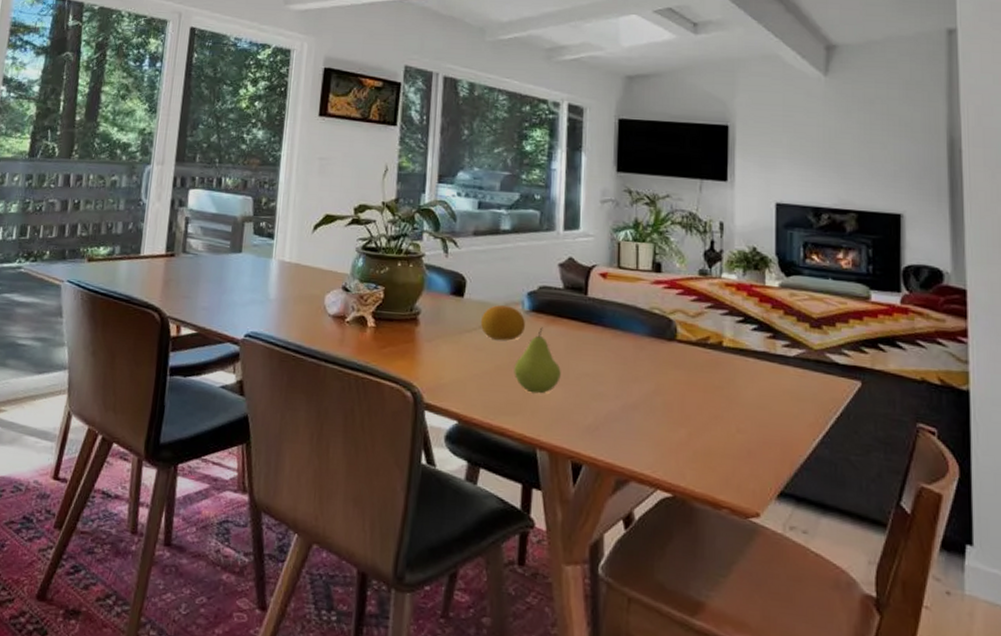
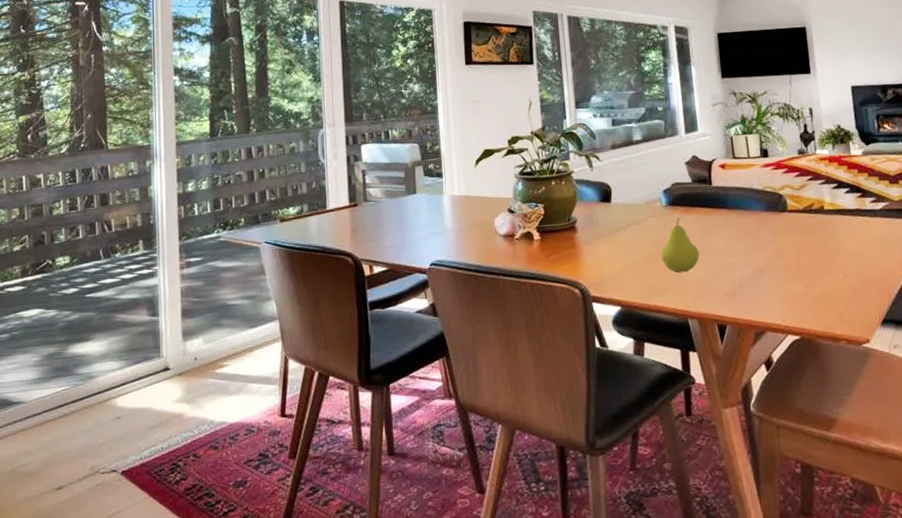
fruit: present [480,305,526,341] -> none [627,204,666,234]

